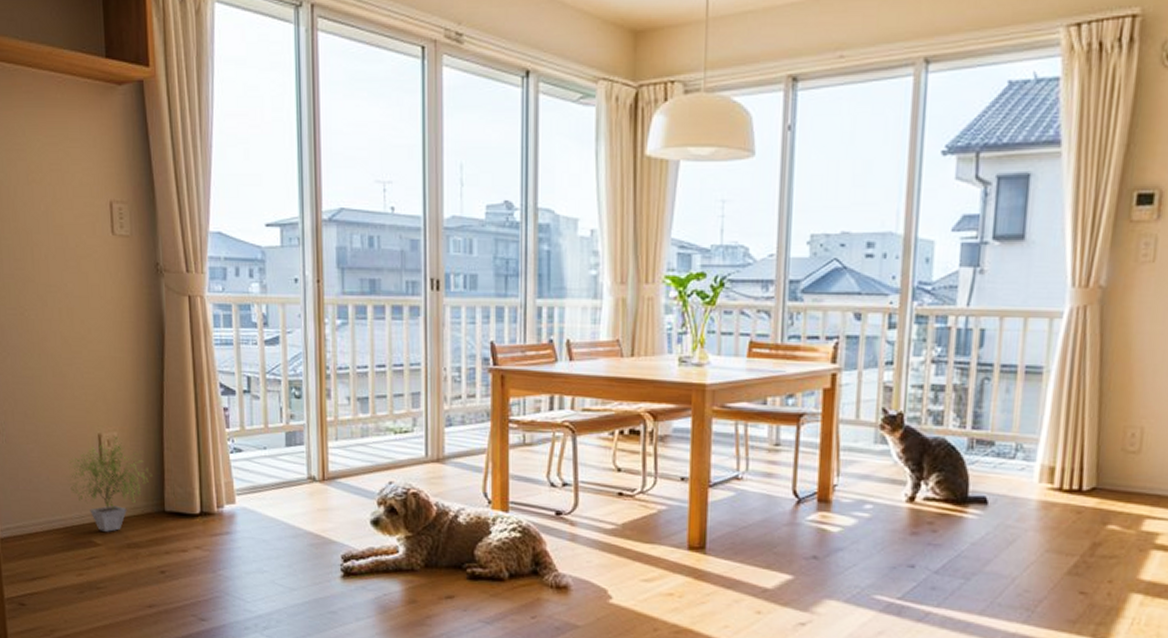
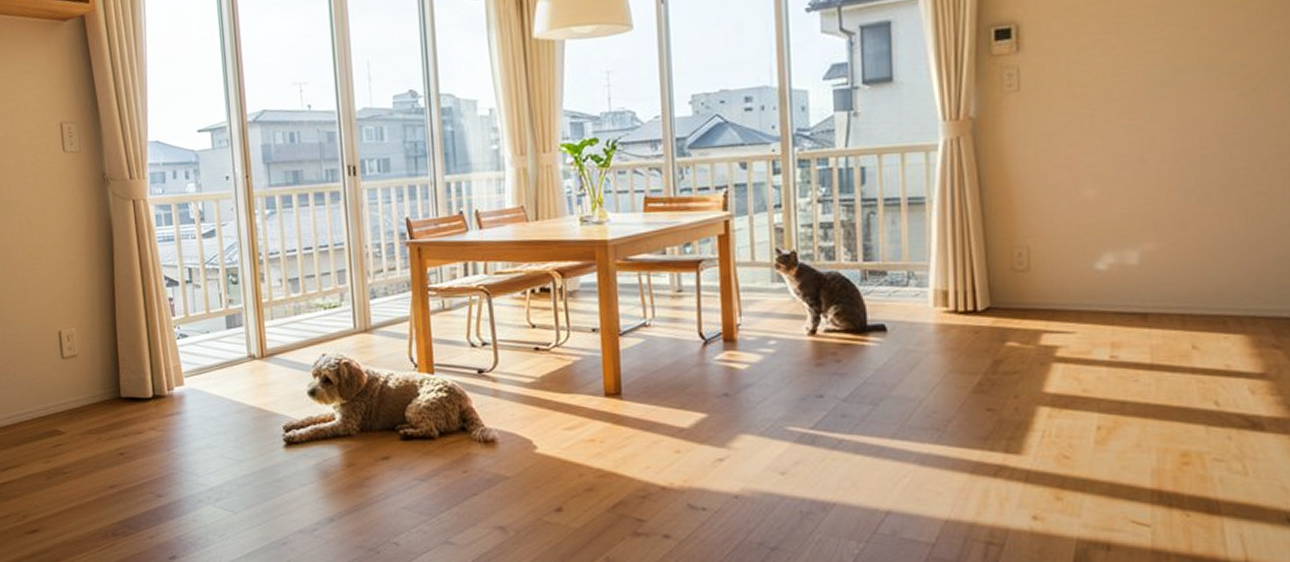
potted plant: present [68,436,151,532] -> none [33,332,107,420]

